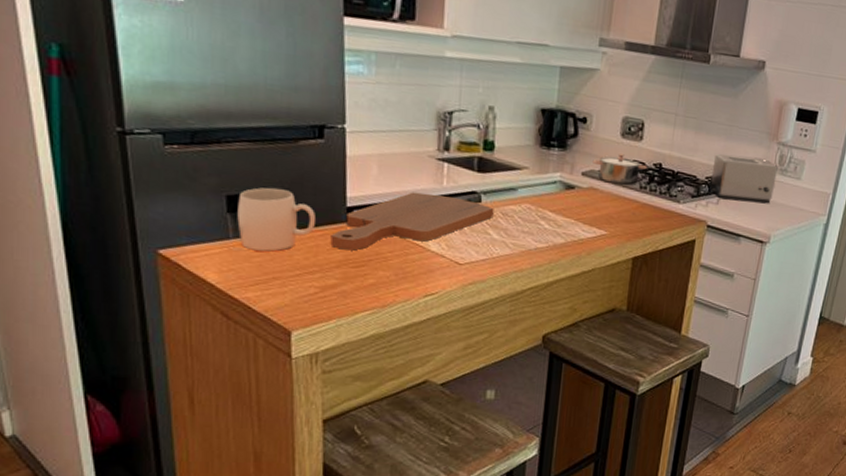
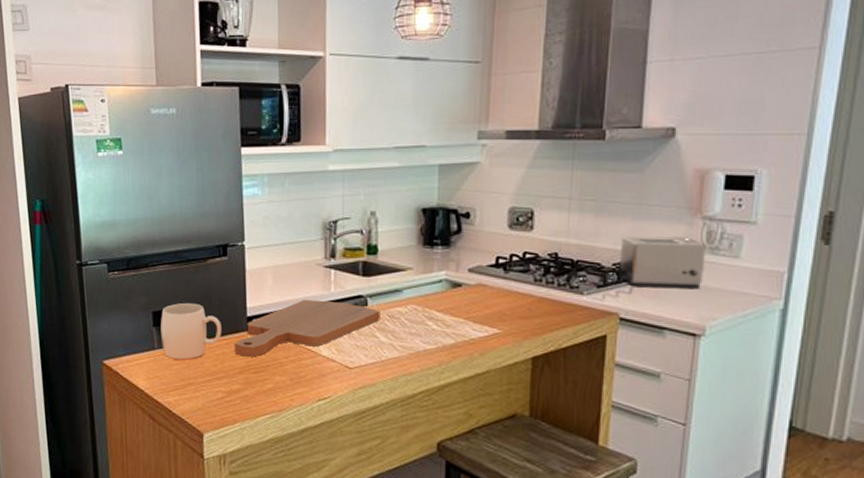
cooking pot: present [592,152,647,186] -> none [479,245,541,280]

